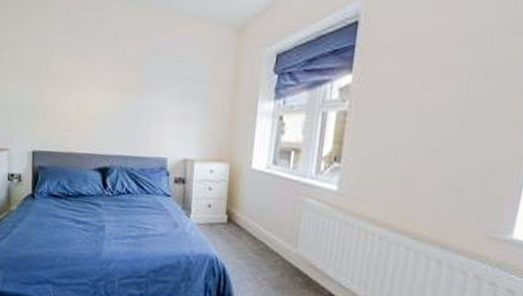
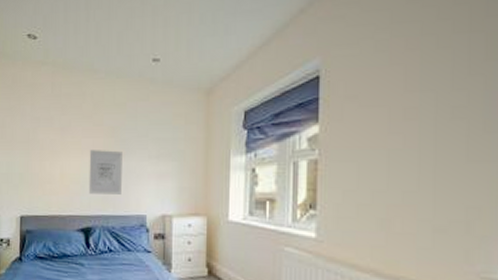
wall art: none [106,84,144,135] -> present [88,150,122,195]

